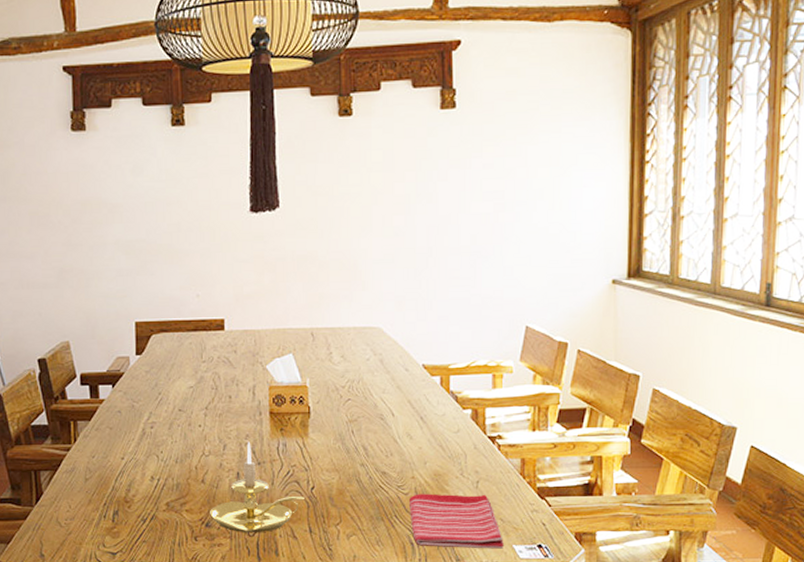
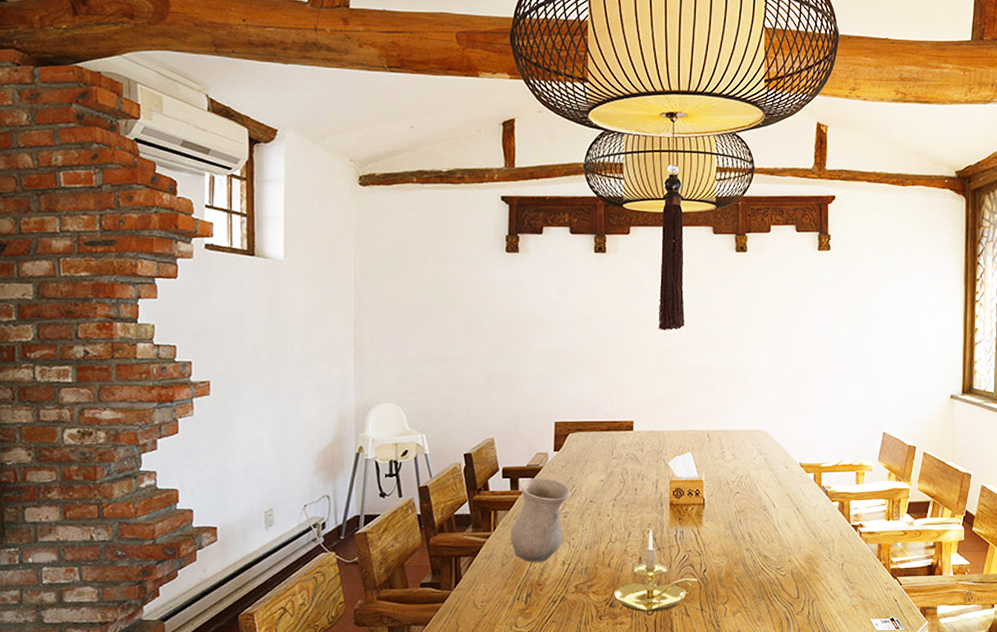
vase: none [93,384,157,477] -> present [511,477,571,562]
dish towel: present [408,493,503,549] -> none [785,575,863,623]

